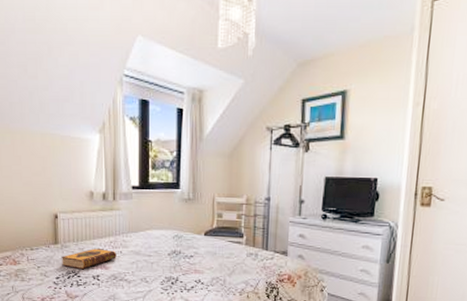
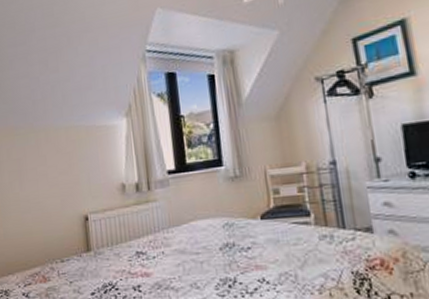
hardback book: present [61,248,117,270] -> none [94,251,159,281]

